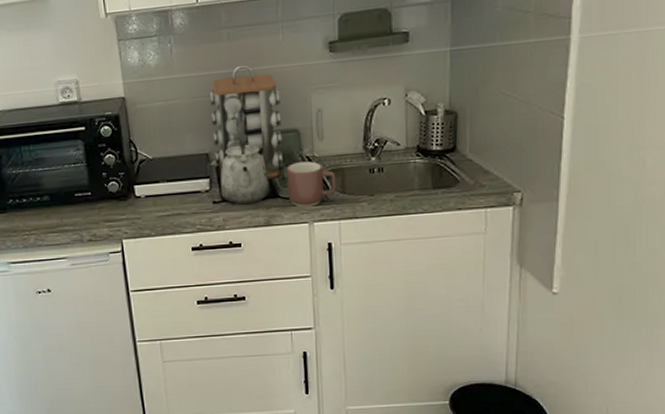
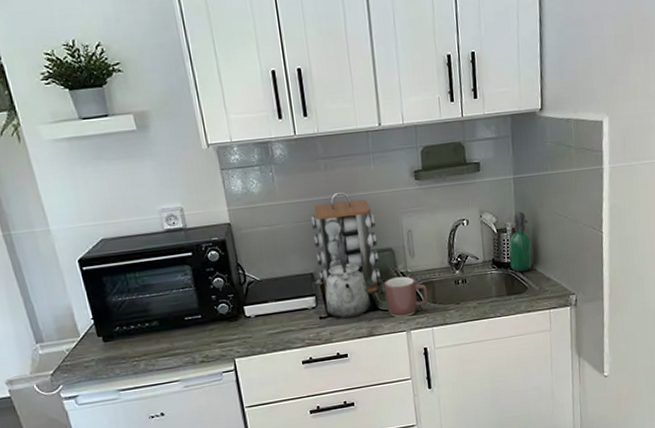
soap dispenser: none [438,90,468,163] -> present [509,211,532,273]

